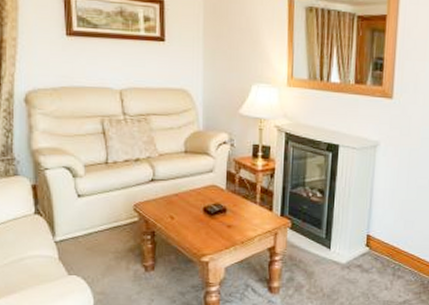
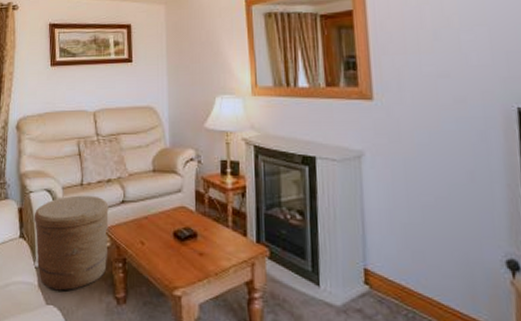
basket: none [51,173,137,262] -> present [33,195,109,291]

